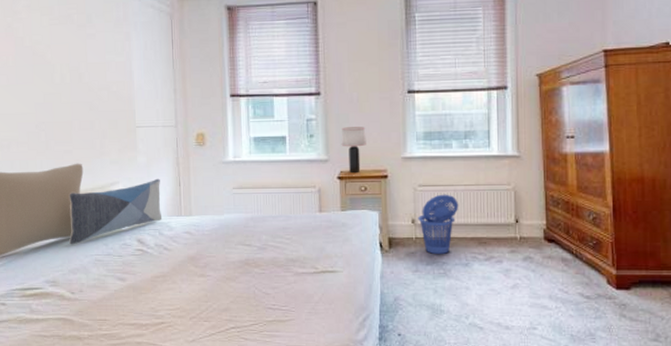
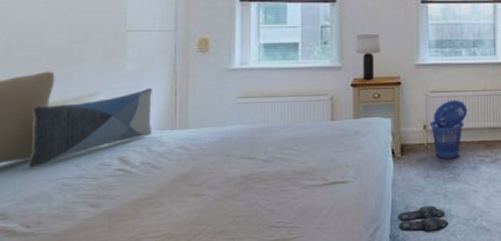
slippers: none [387,299,438,325] -> present [398,205,448,231]

